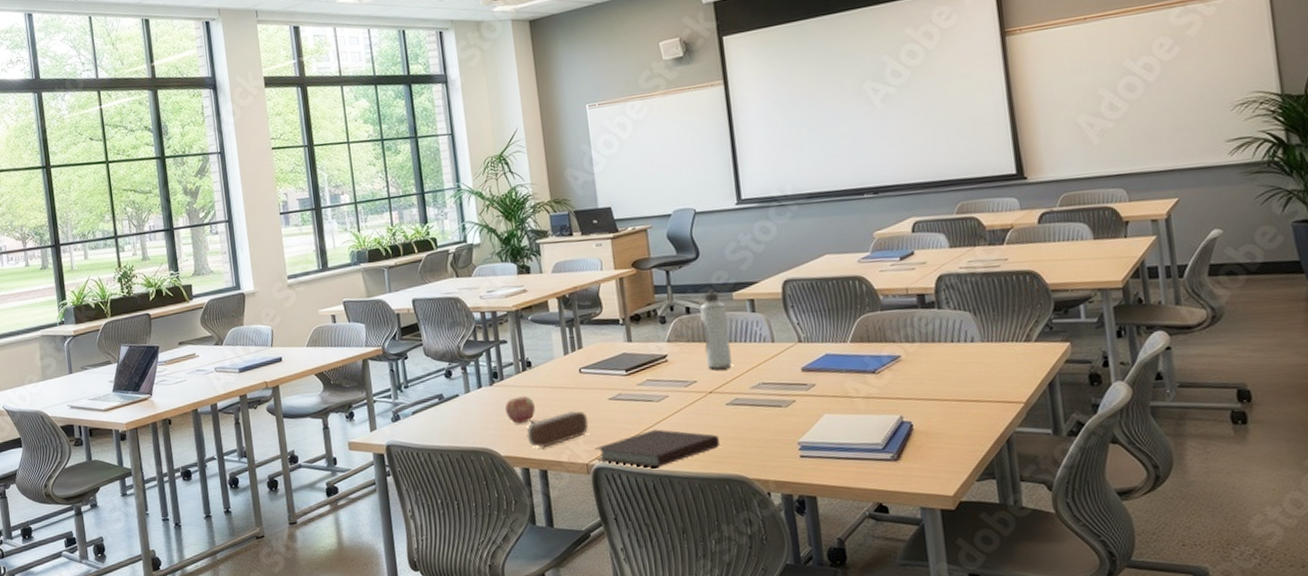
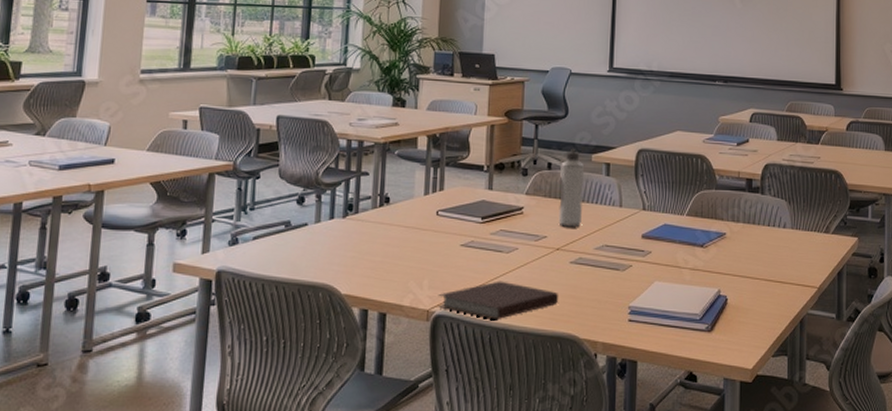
apple: present [504,396,535,424] -> none [353,233,386,262]
pencil case: present [526,411,589,448] -> none [372,254,437,289]

